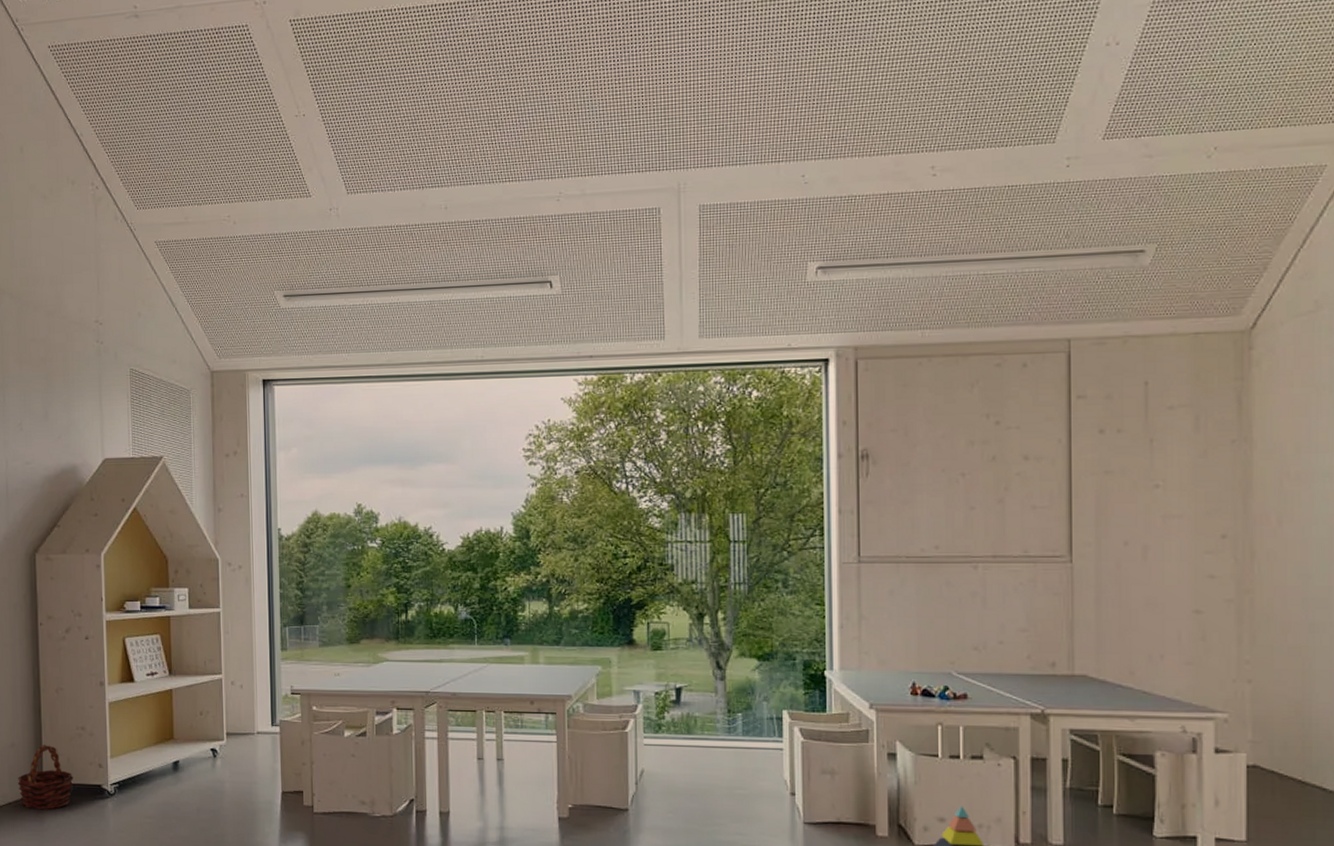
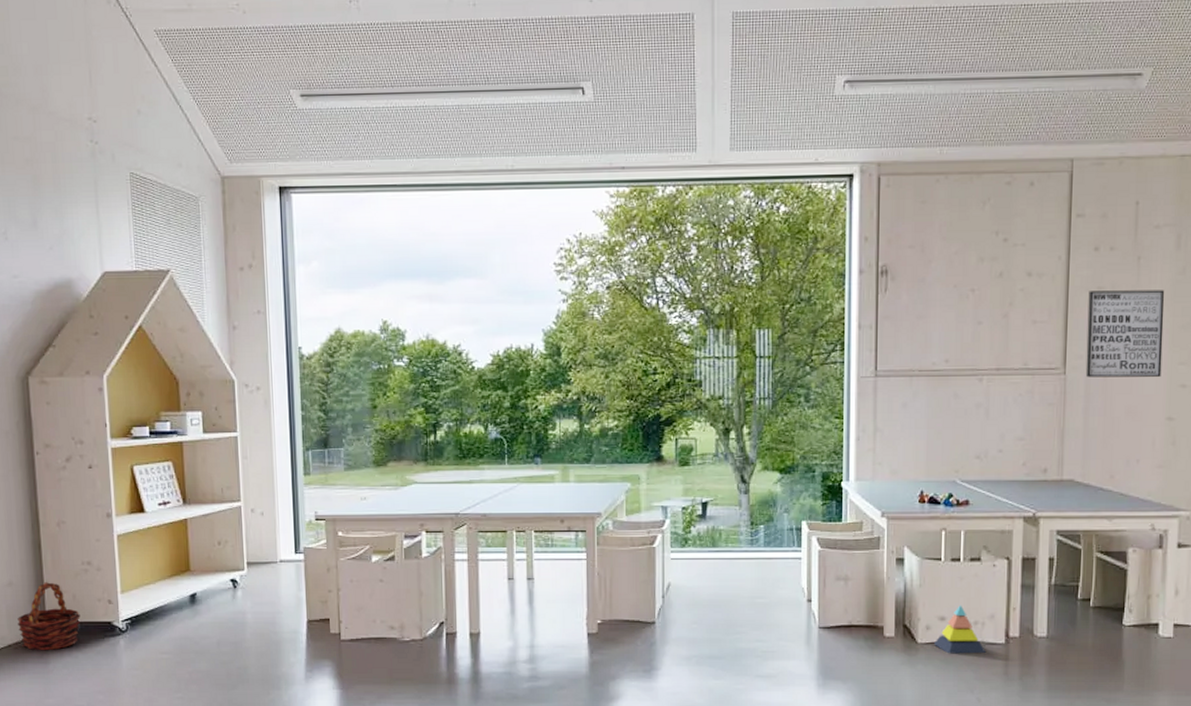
wall art: none [1094,474,1185,566] -> present [1085,290,1164,378]

